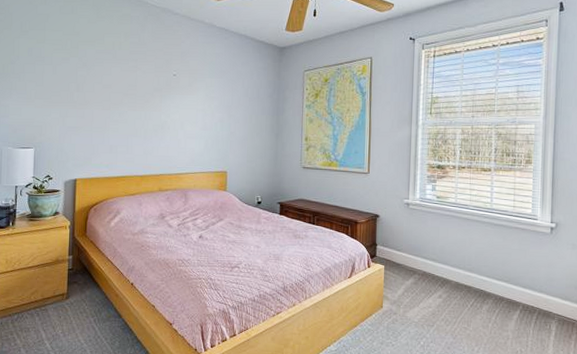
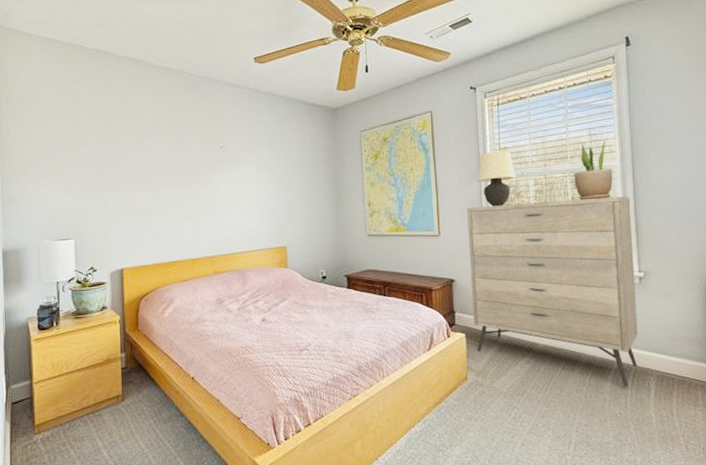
dresser: none [392,149,550,328] -> present [467,196,638,387]
table lamp: none [408,99,445,152] -> present [477,150,516,207]
potted plant: none [499,96,536,153] -> present [574,138,613,200]

